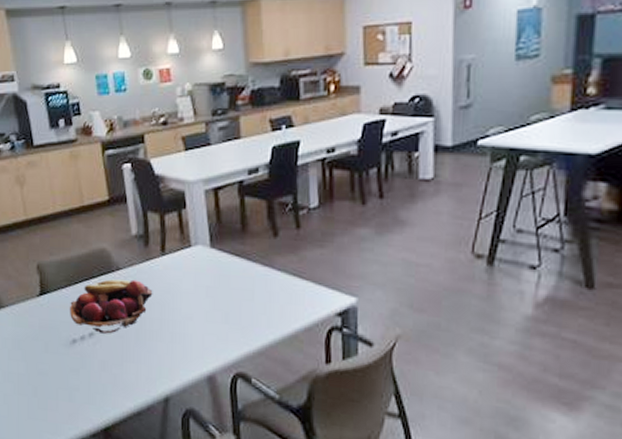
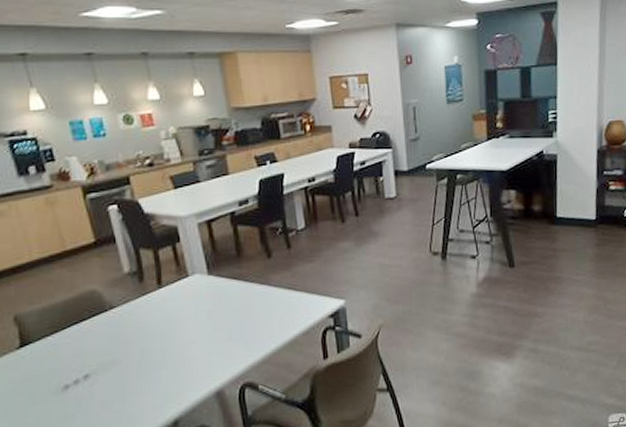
fruit basket: present [69,278,153,334] -> none [57,315,153,374]

